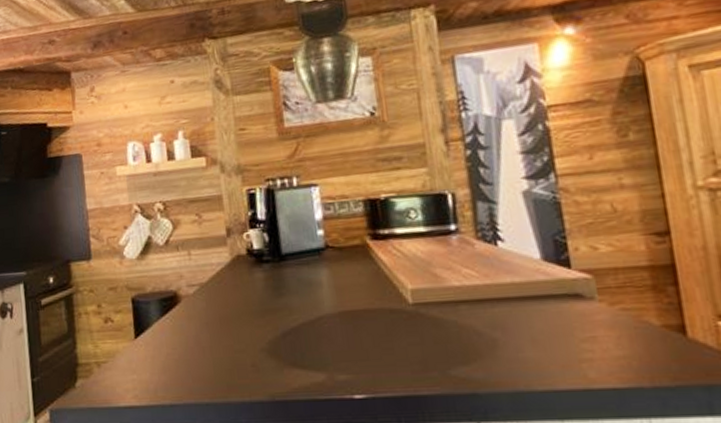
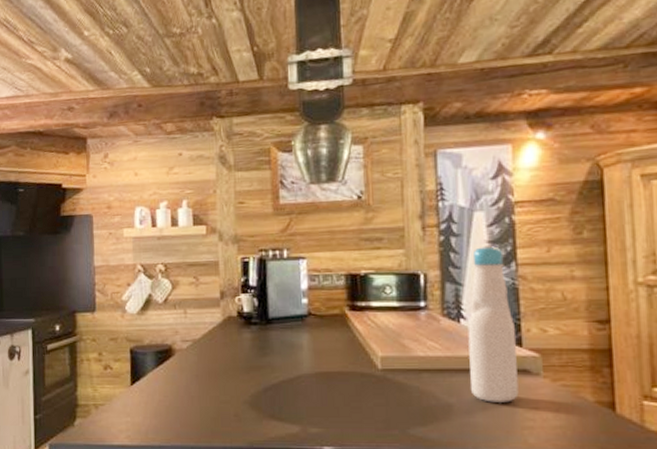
bottle: none [504,156,572,334] -> present [467,245,519,402]

